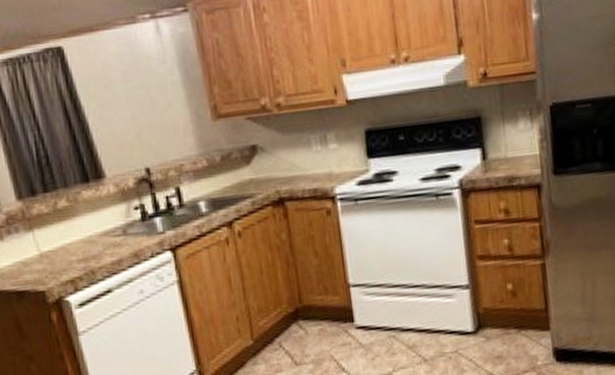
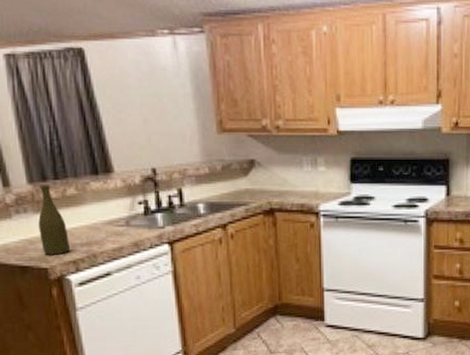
bottle: none [29,199,67,276] -> present [38,185,71,255]

